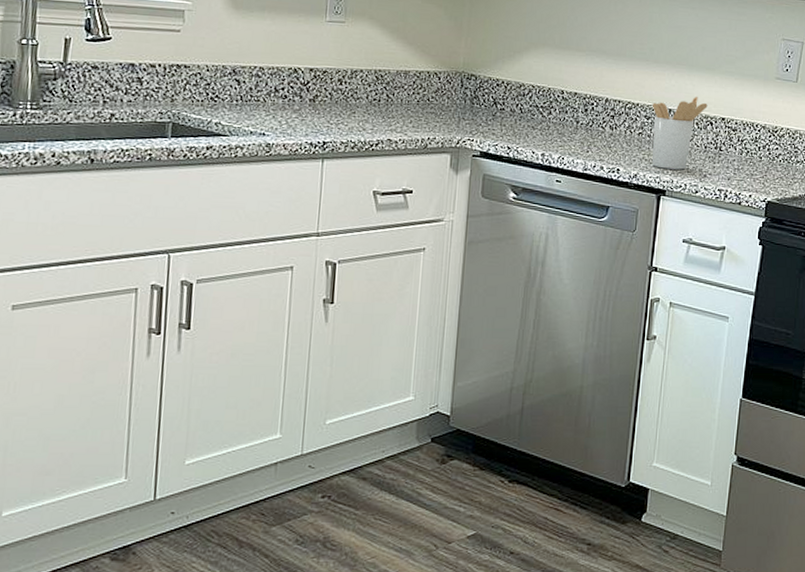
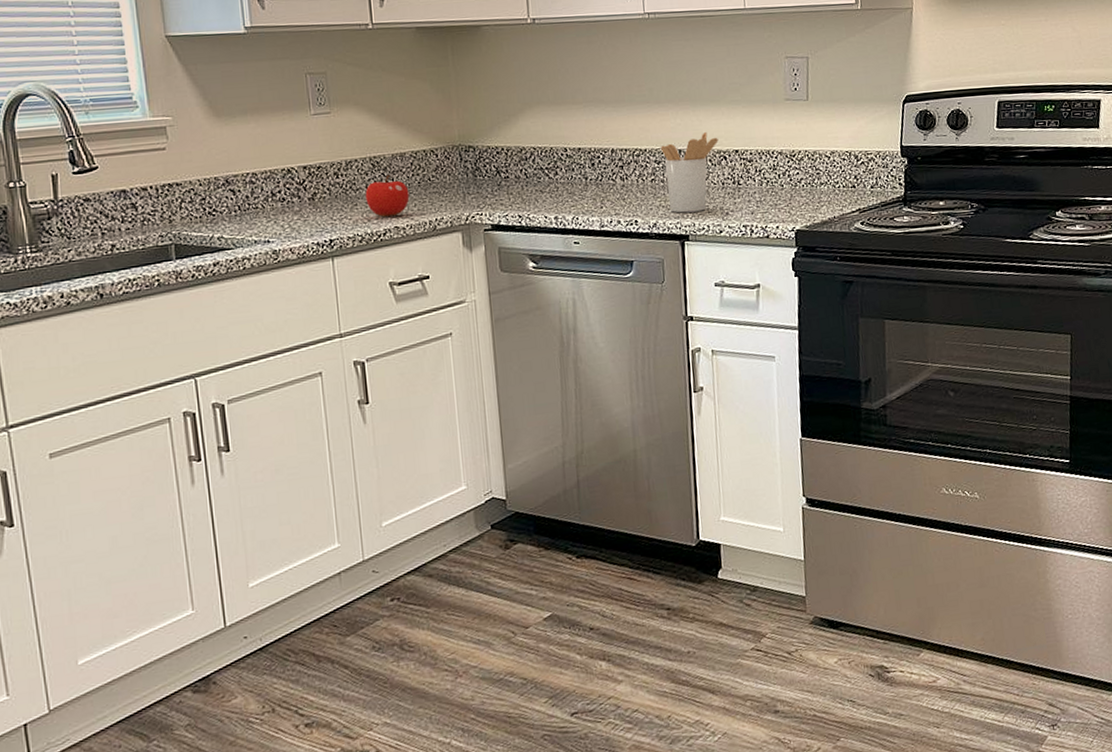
fruit: none [364,89,407,129] -> present [365,174,410,217]

